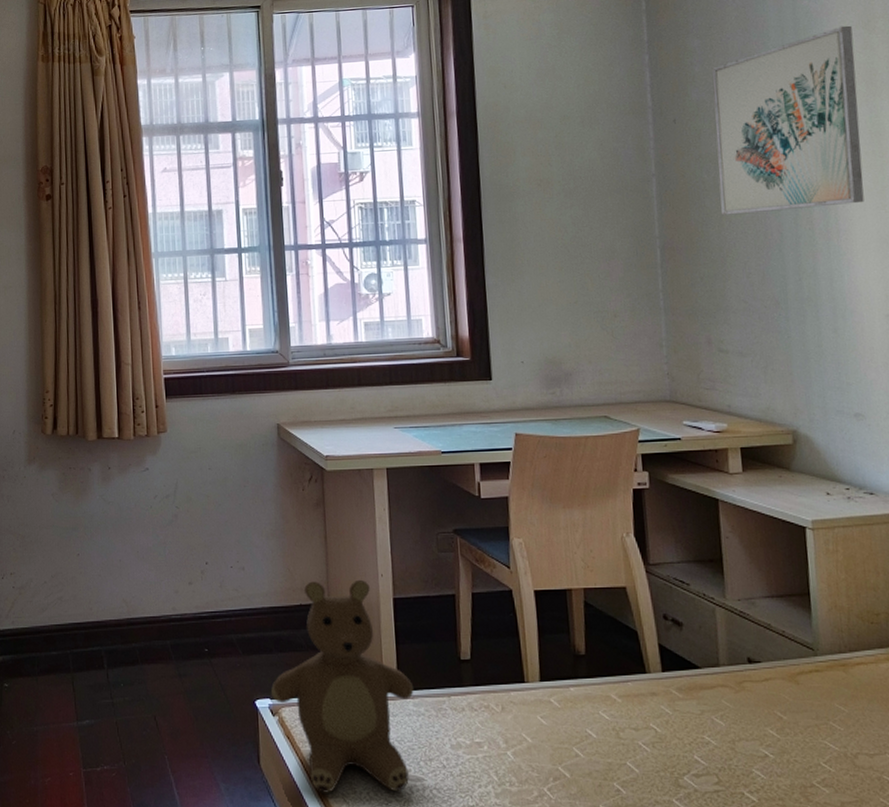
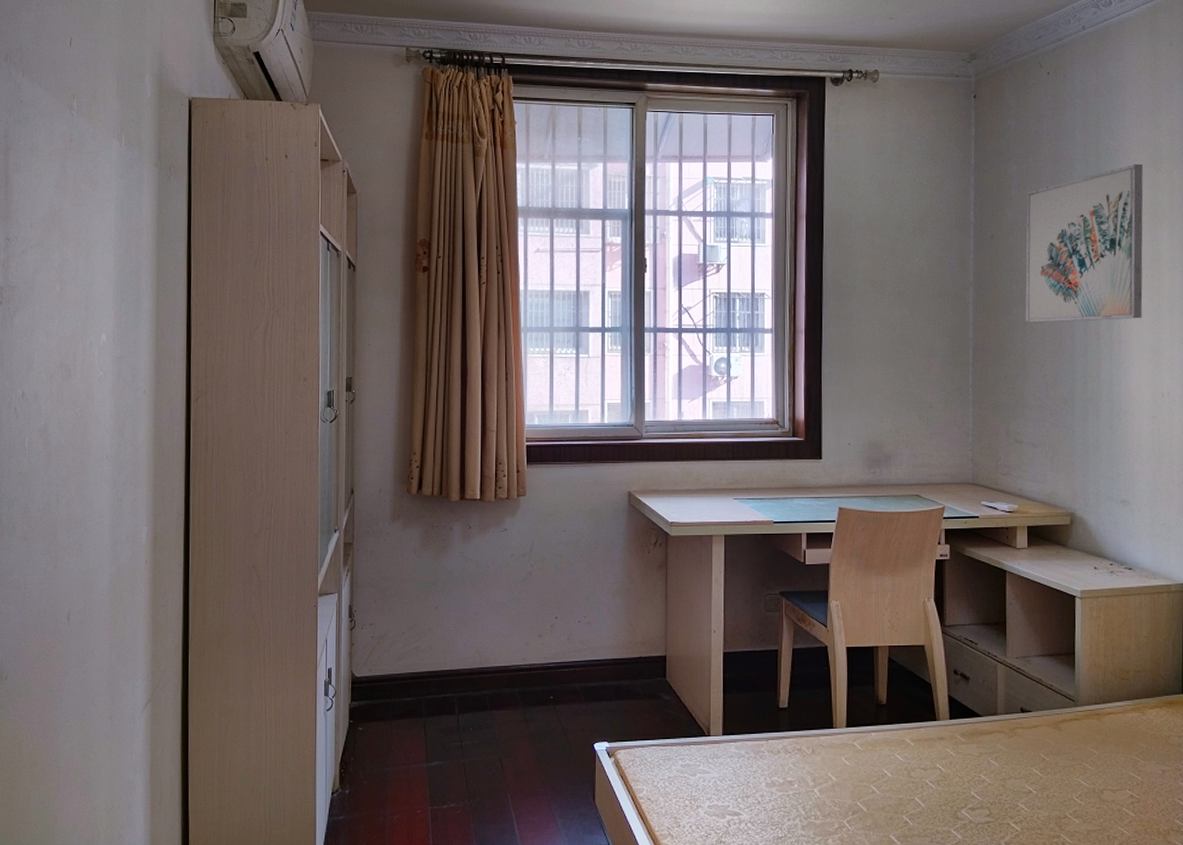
teddy bear: present [271,579,414,793] -> none [609,635,737,827]

